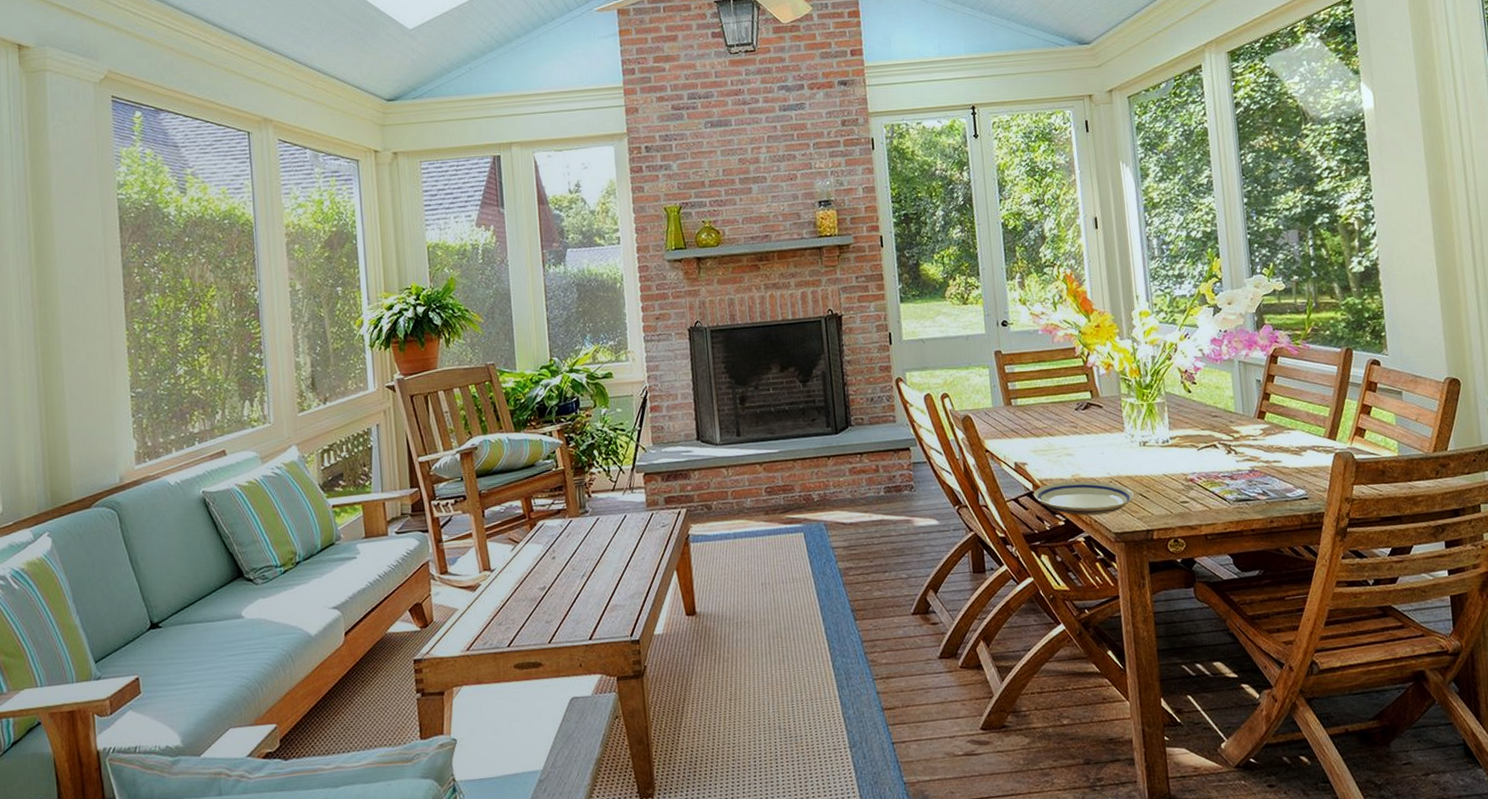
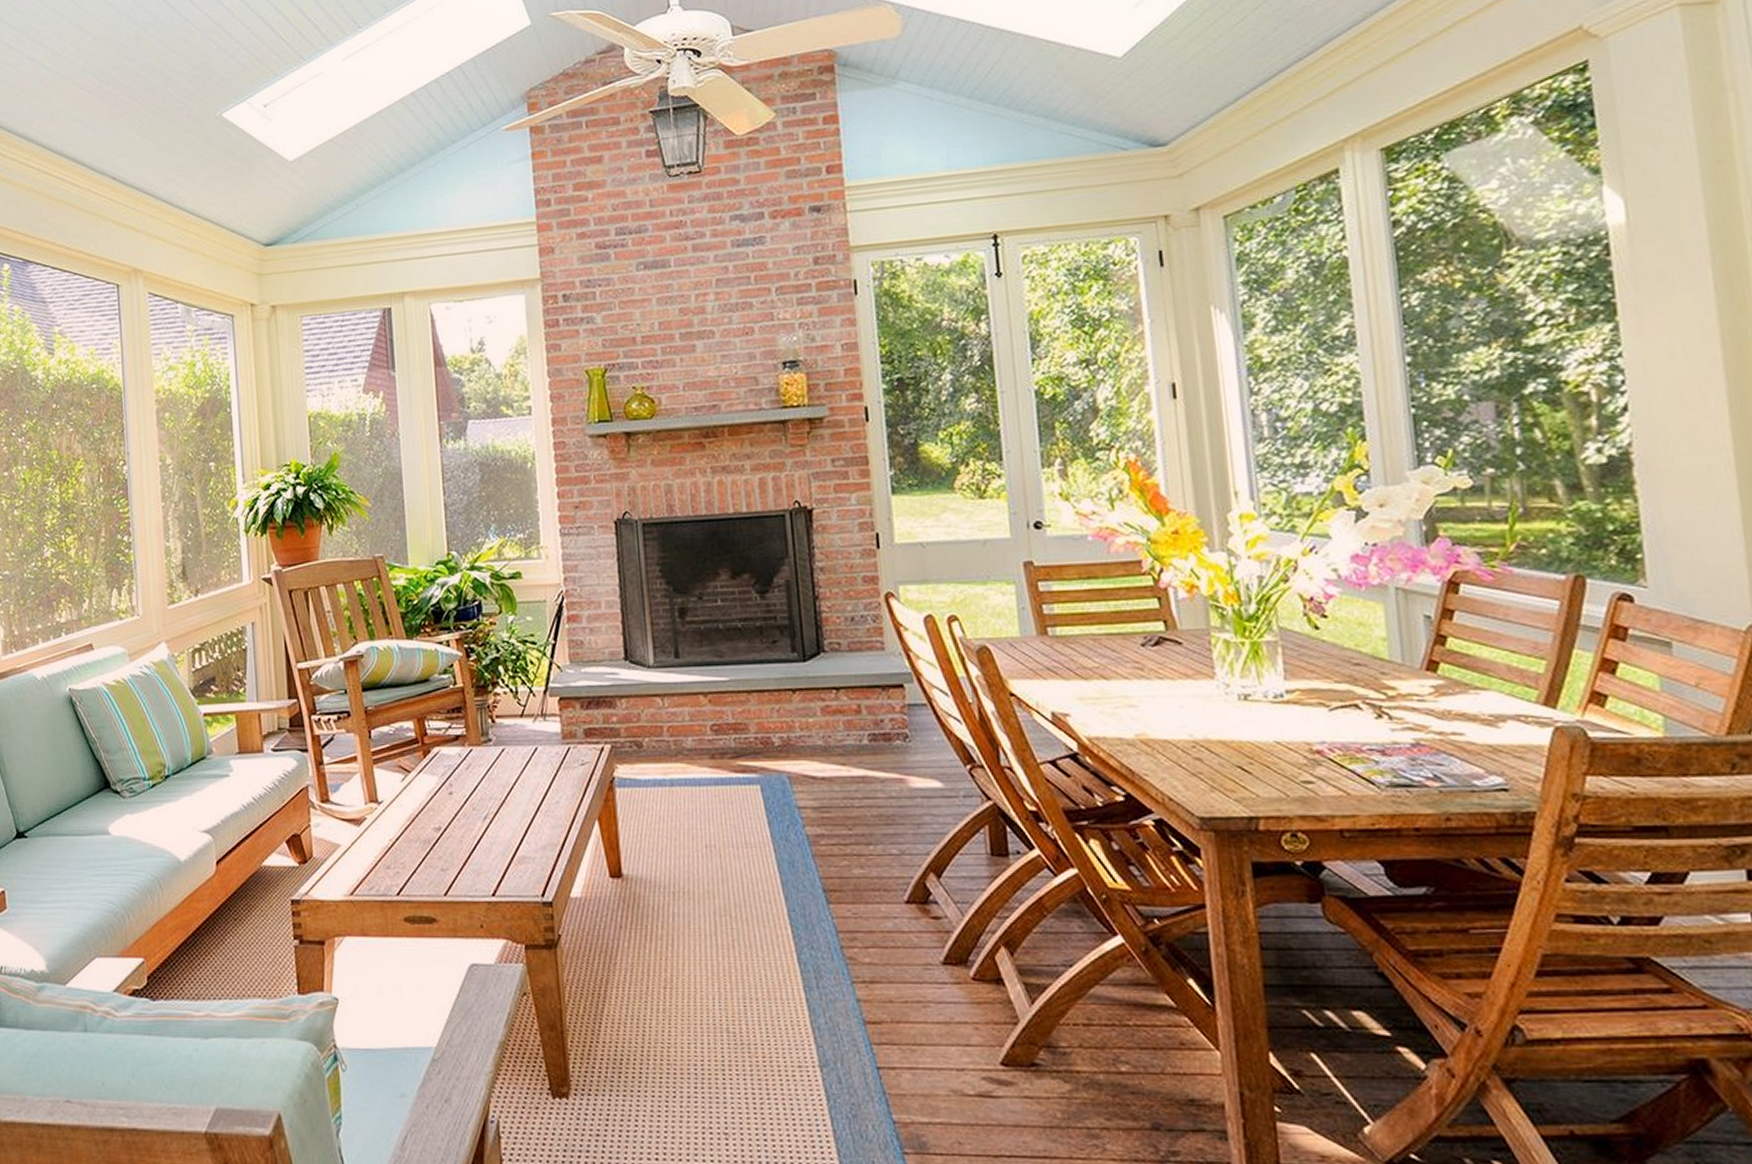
plate: present [1033,481,1134,516] -> none [1079,742,1229,790]

